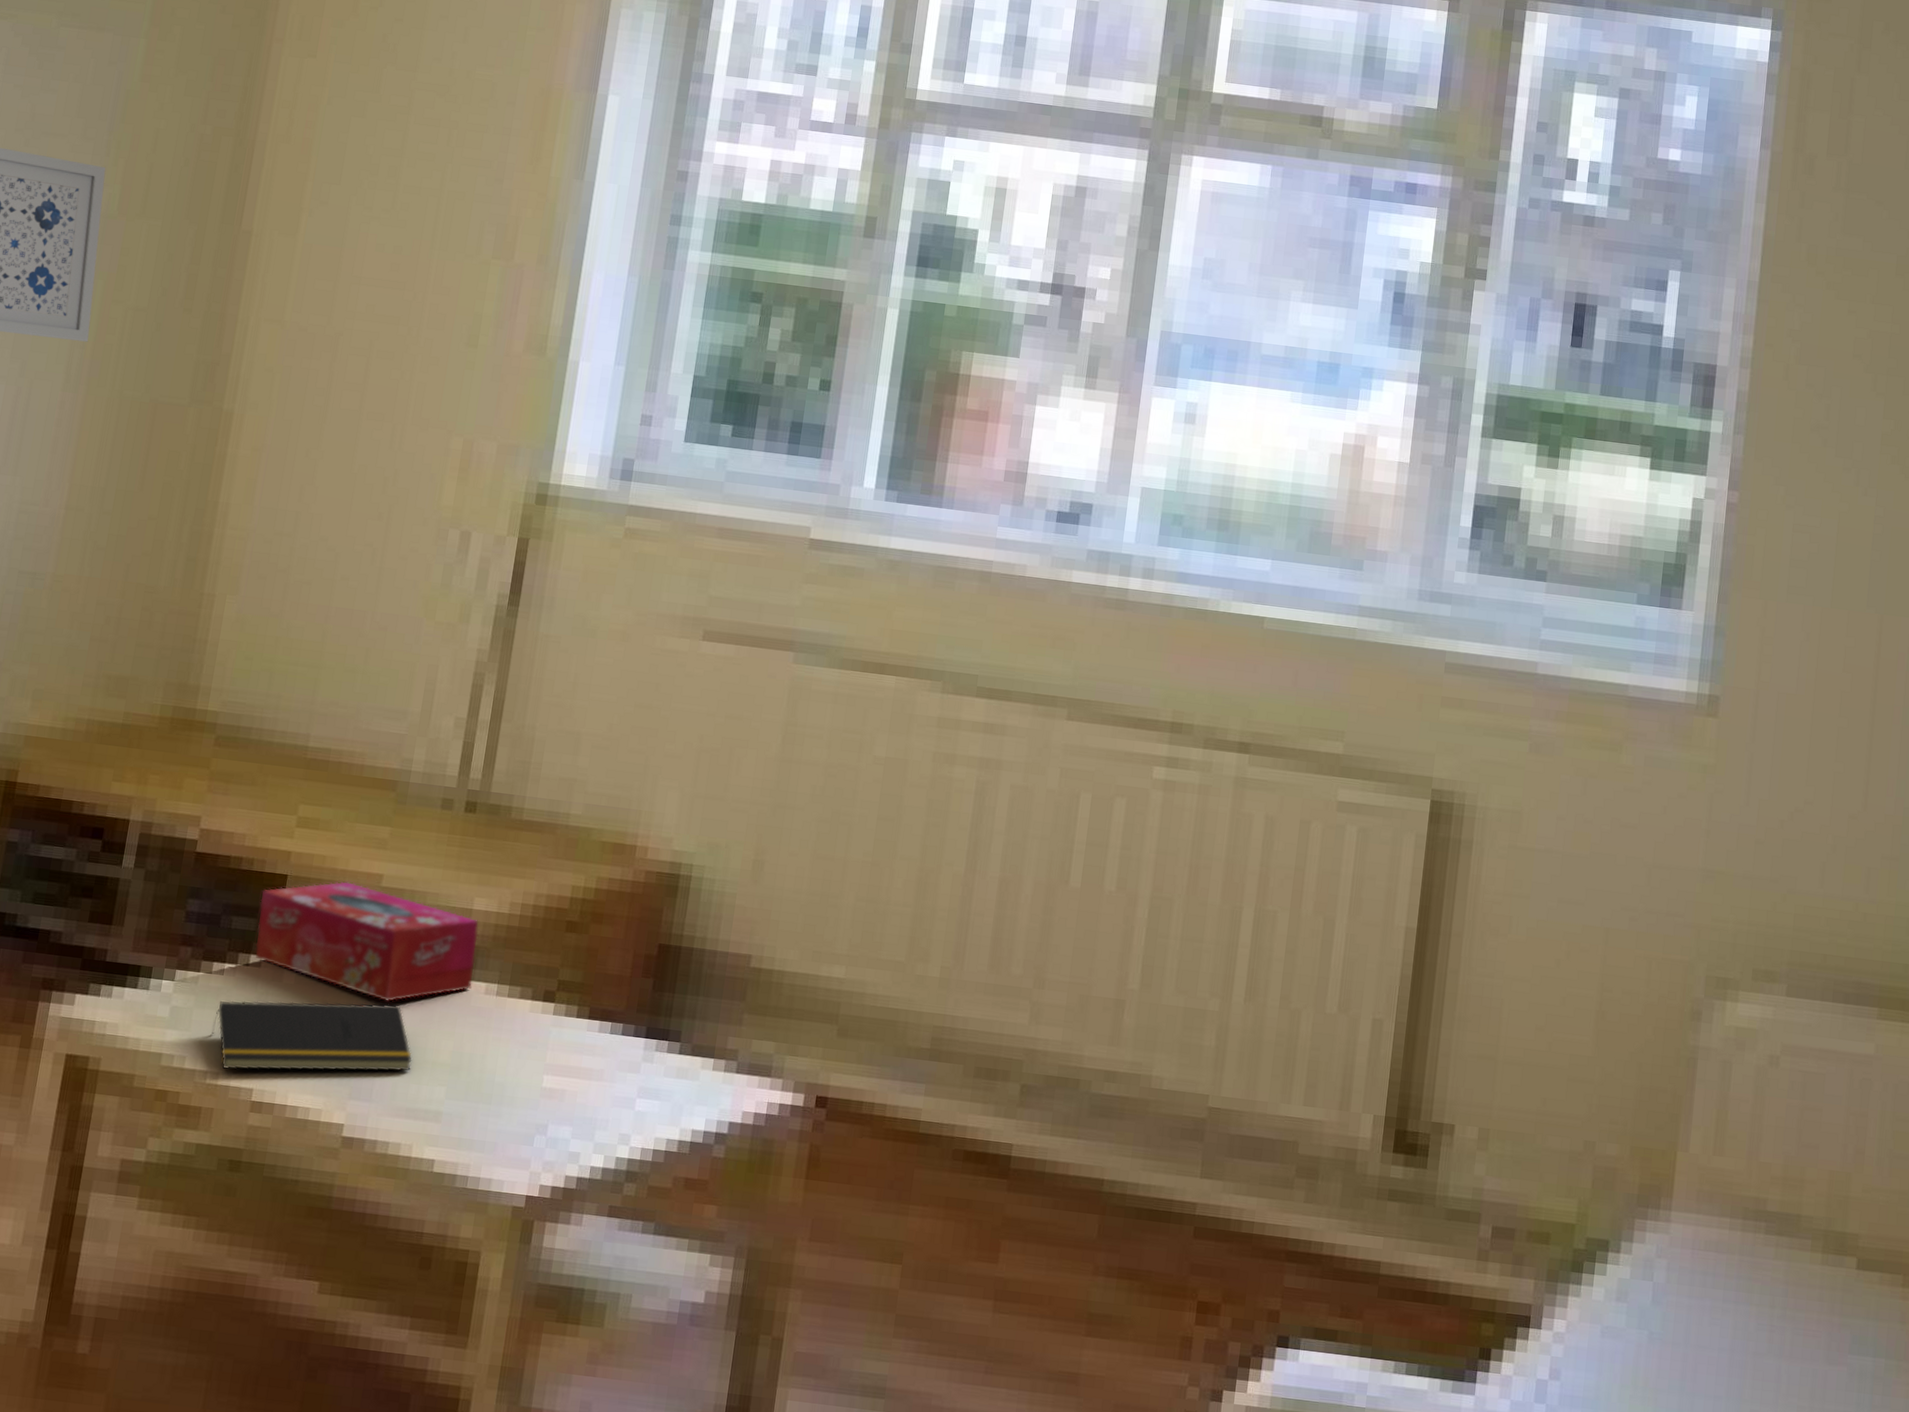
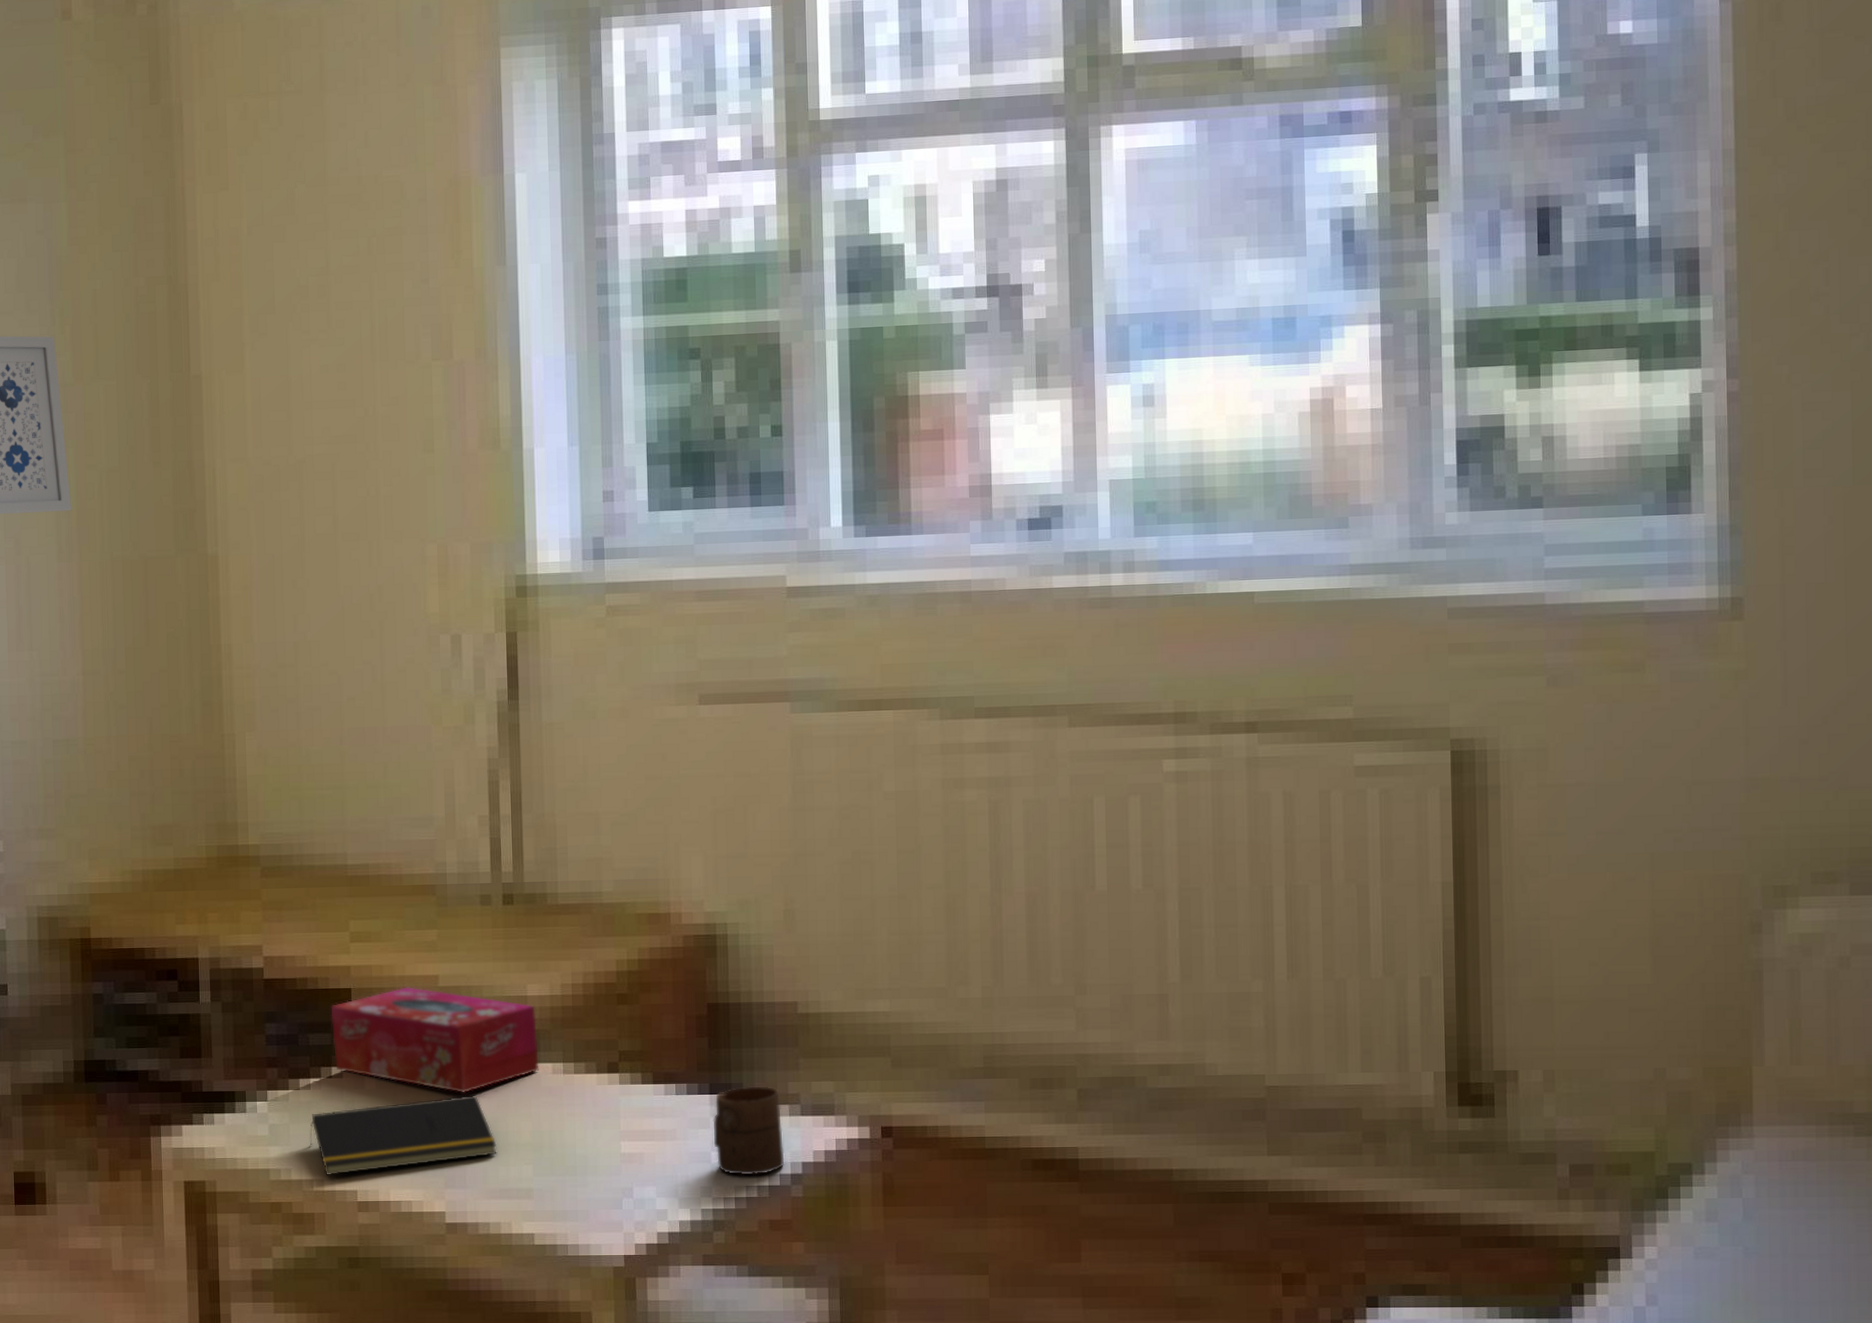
cup: none [640,1035,718,1130] -> present [713,1086,785,1176]

